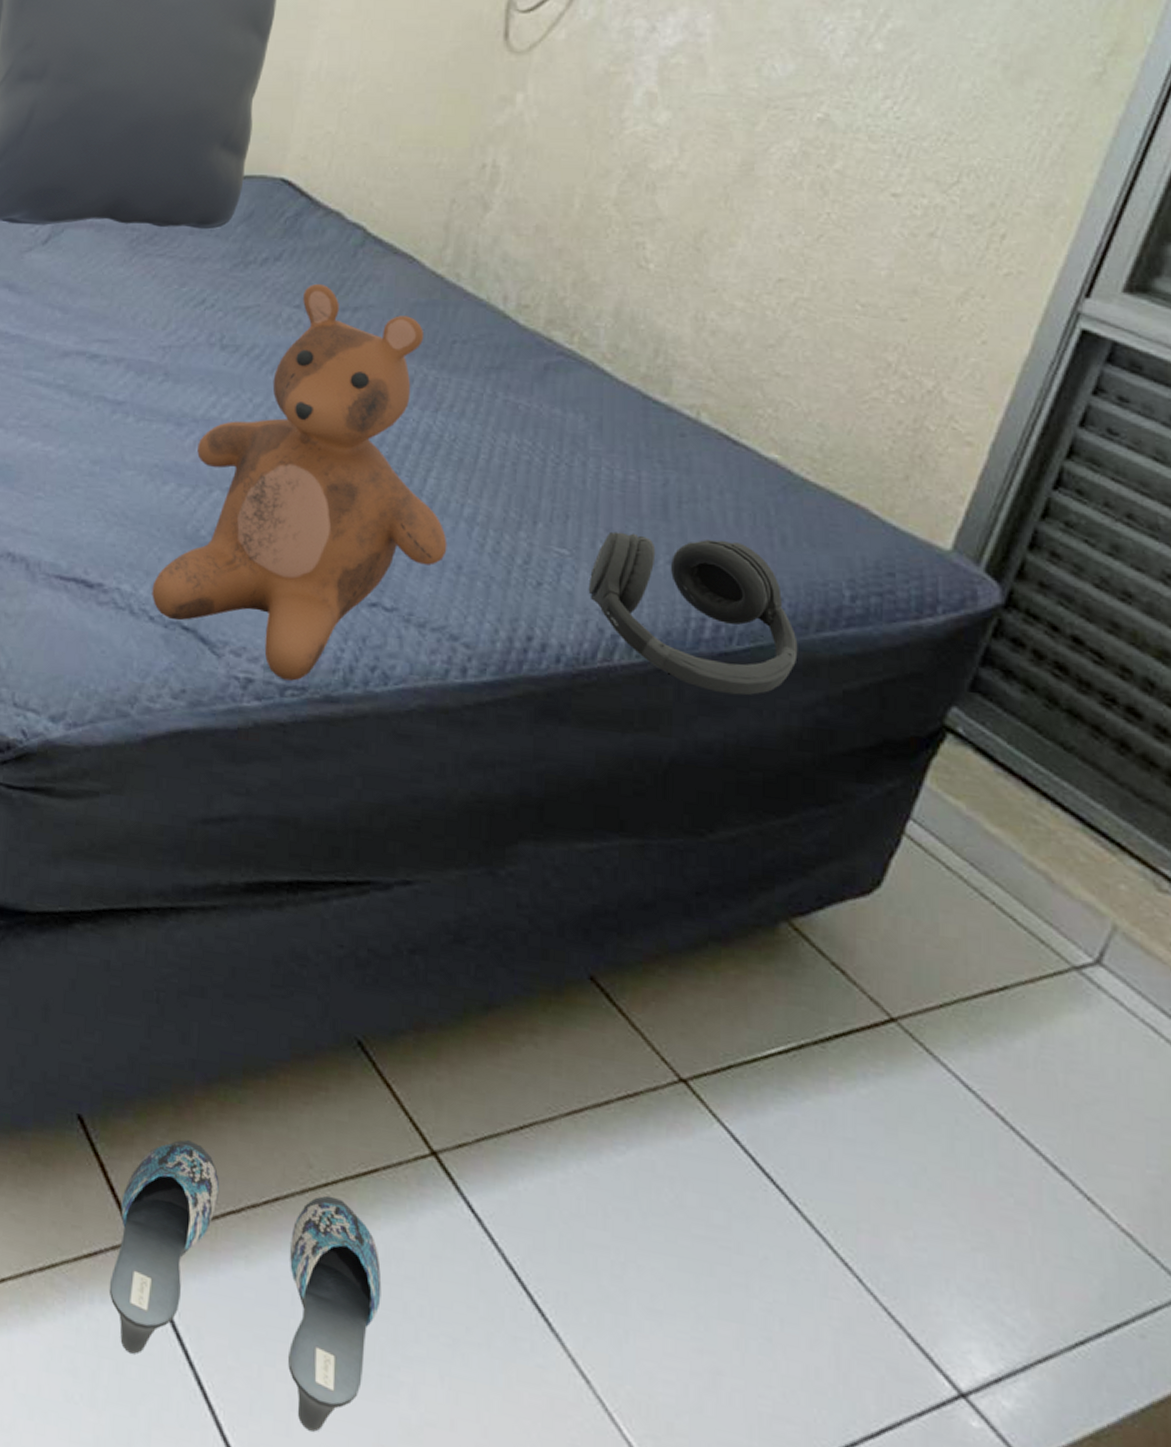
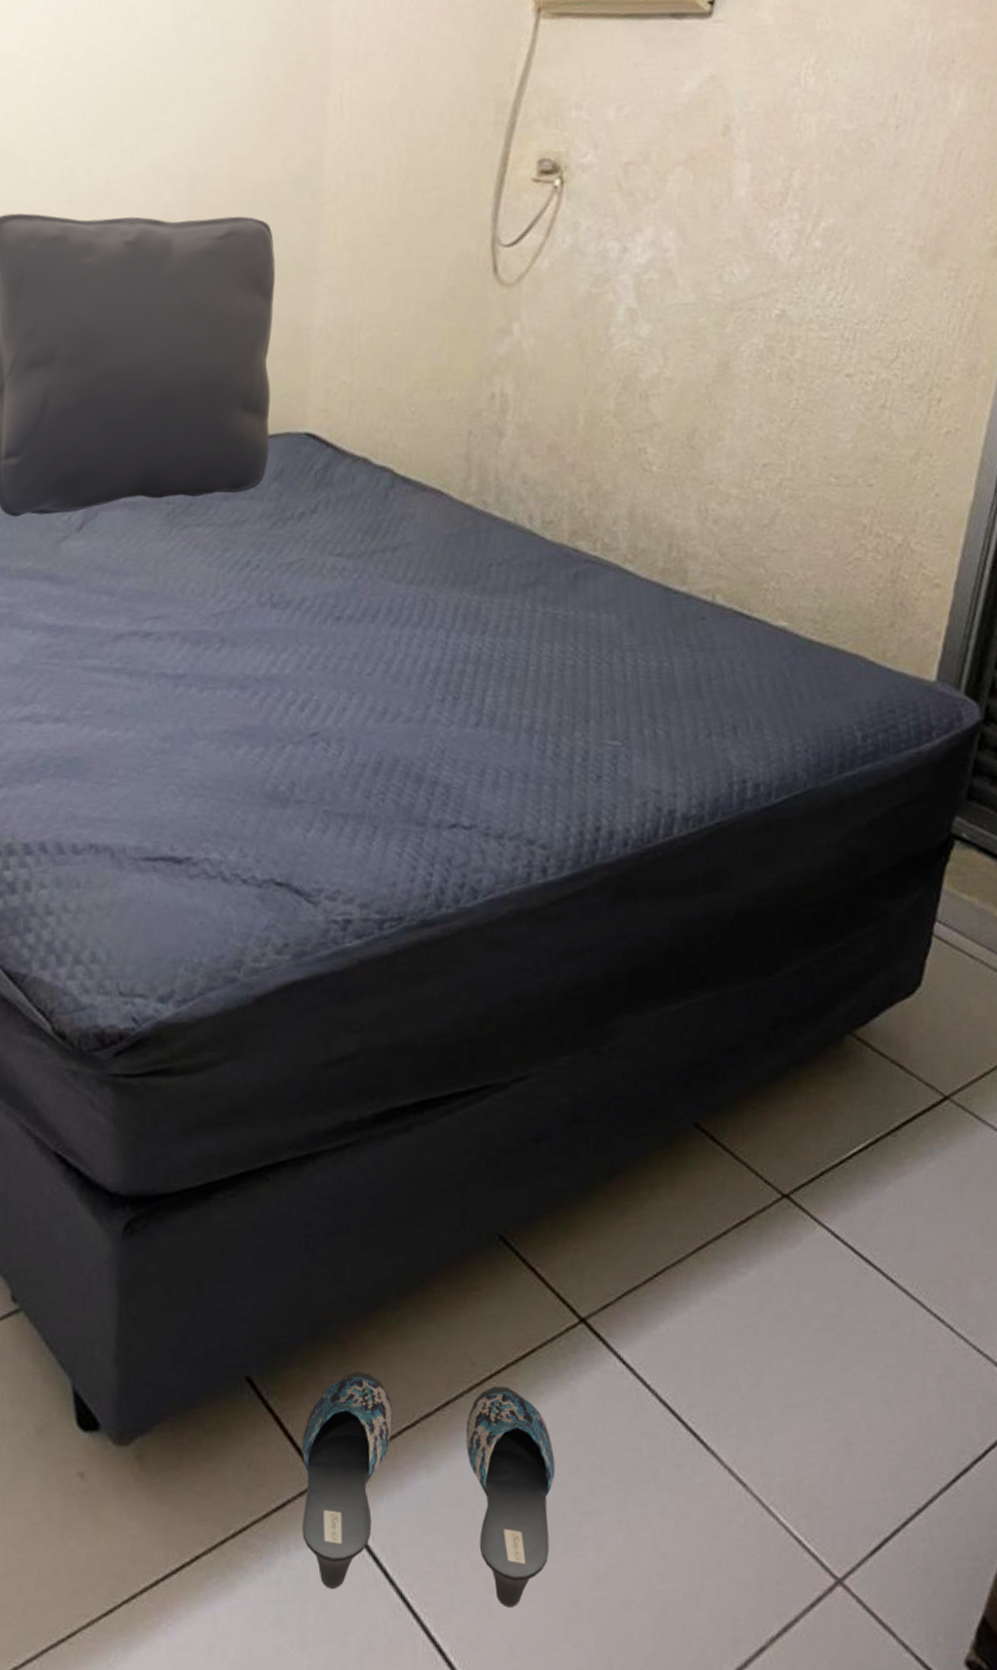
teddy bear: present [152,283,447,681] -> none [240,529,513,914]
headphones: present [588,531,798,696] -> none [642,706,827,845]

